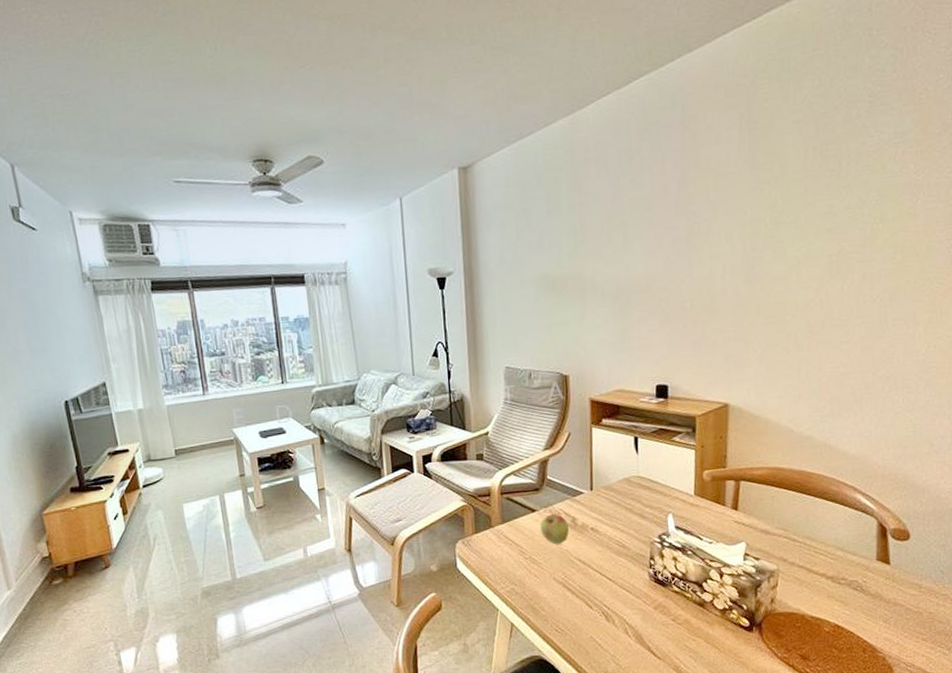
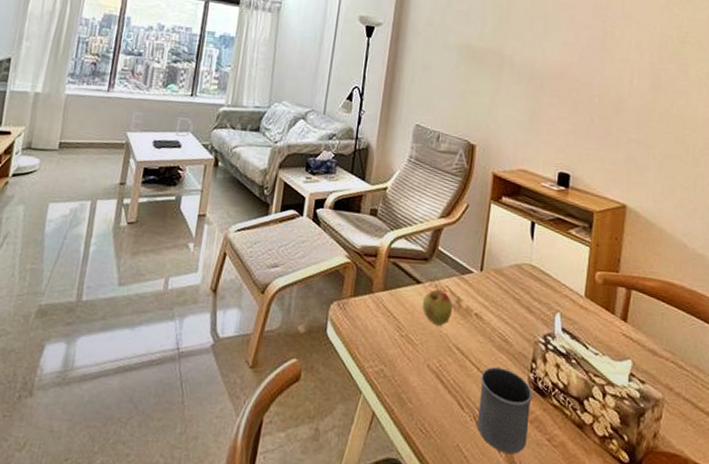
mug: none [604,569,655,636] -> present [477,367,533,454]

